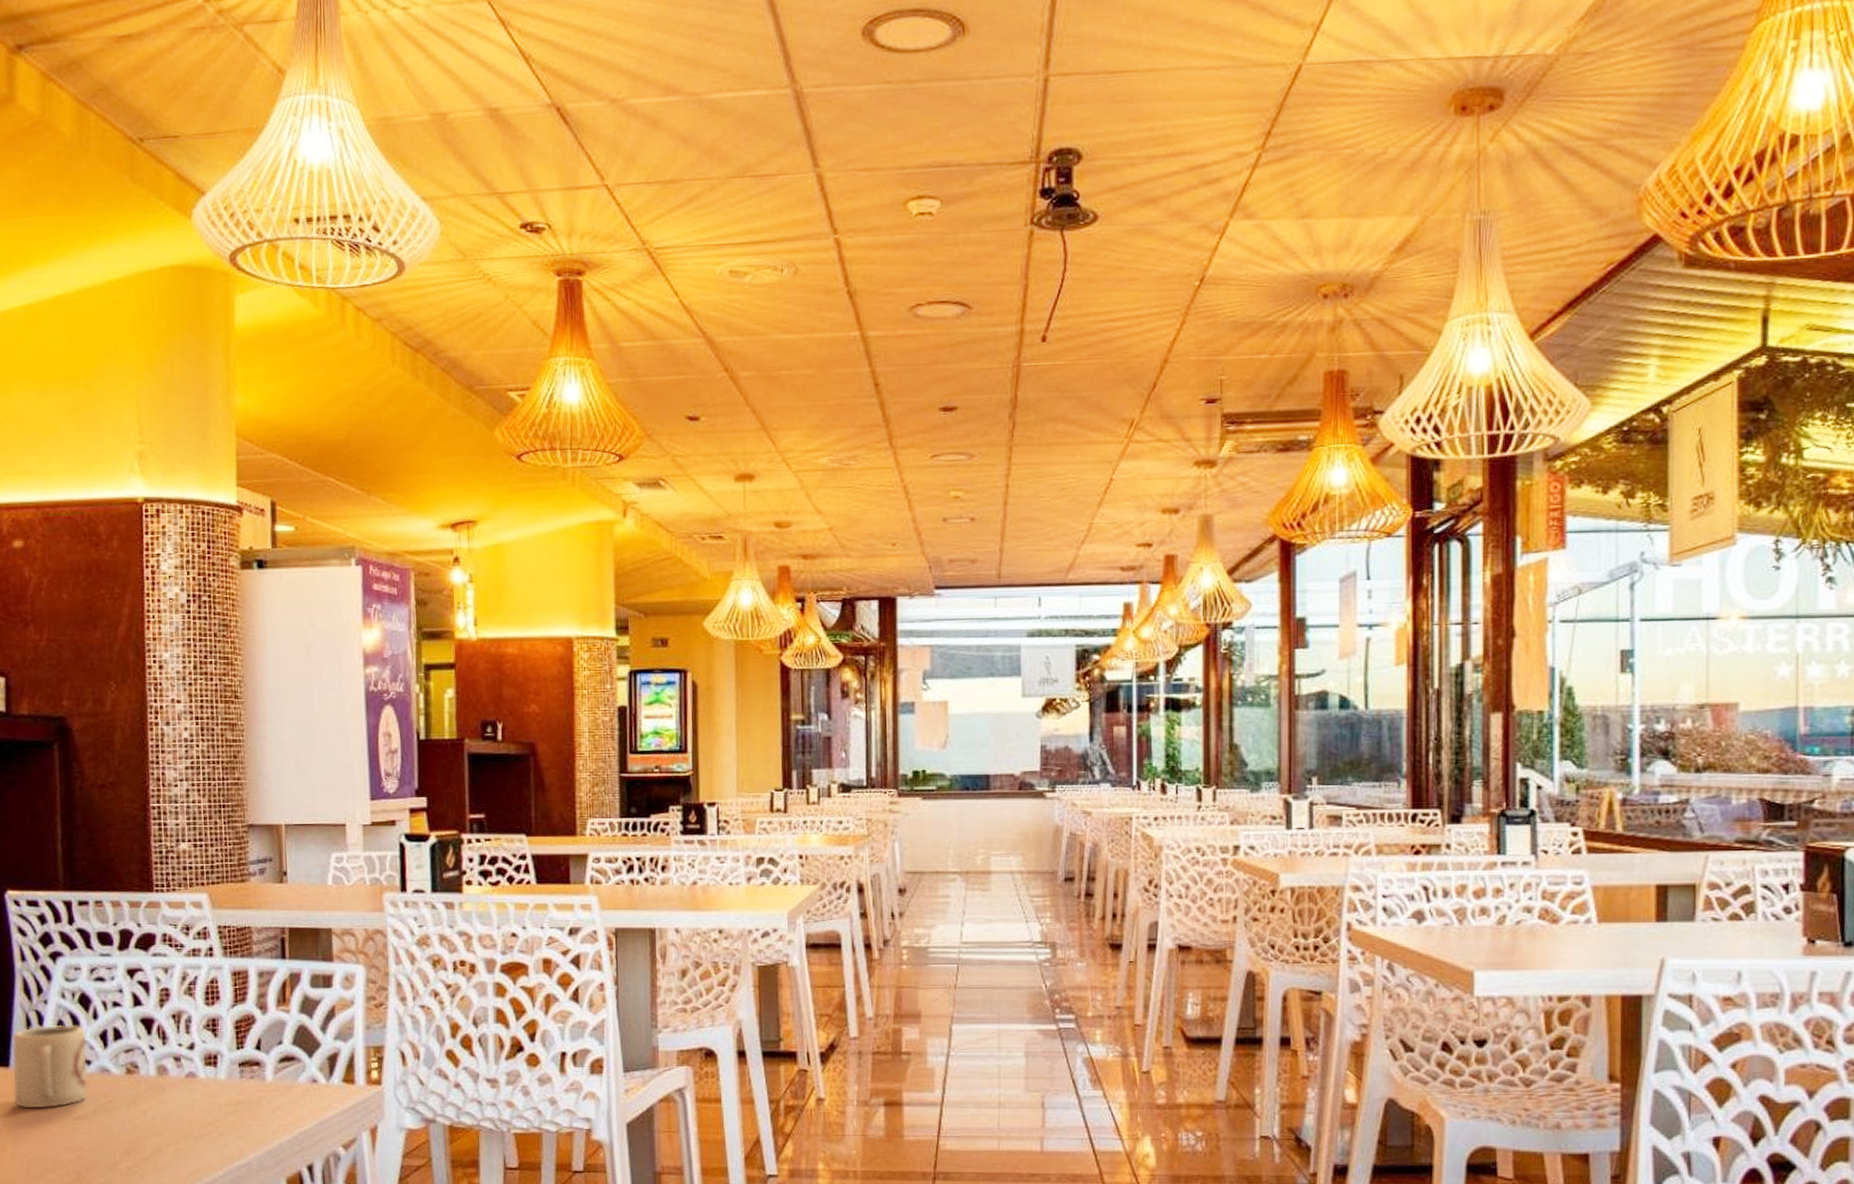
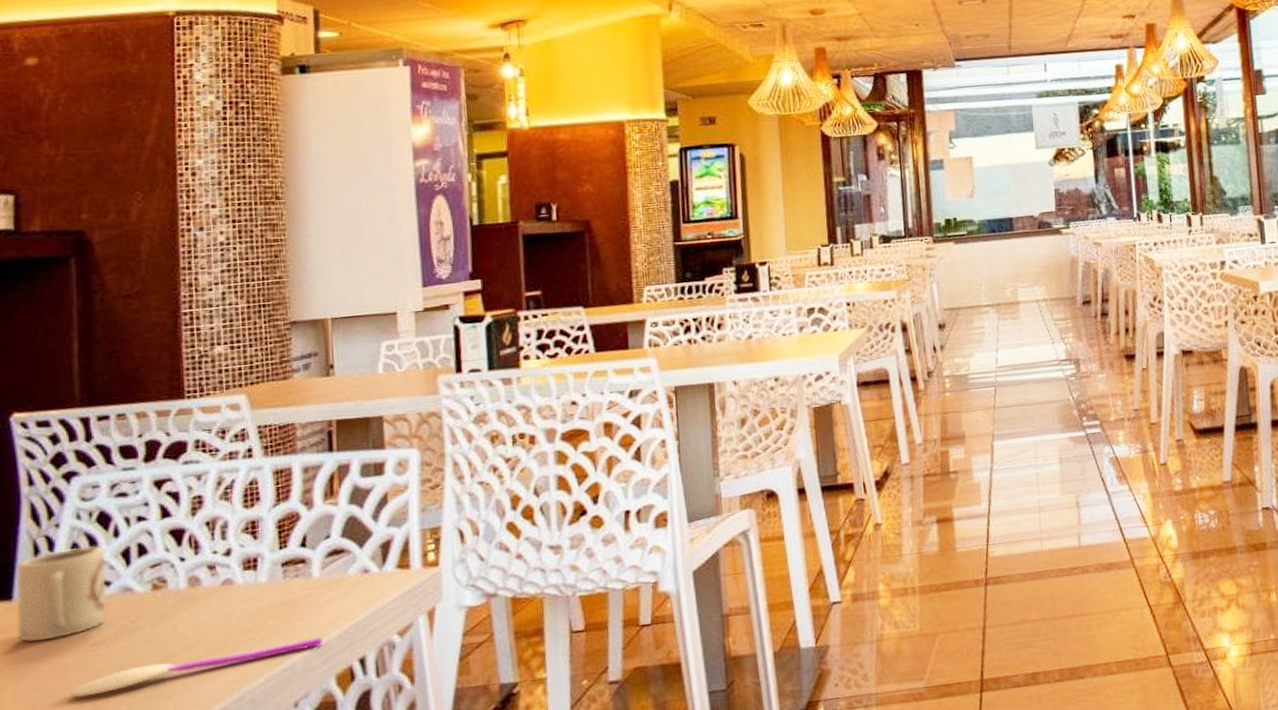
spoon: none [58,1139,275,1166] -> present [70,637,323,698]

